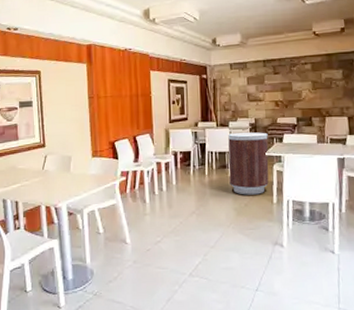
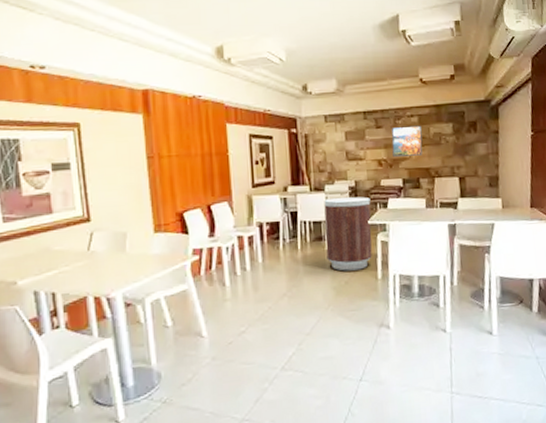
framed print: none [287,72,315,99] -> present [391,125,423,157]

